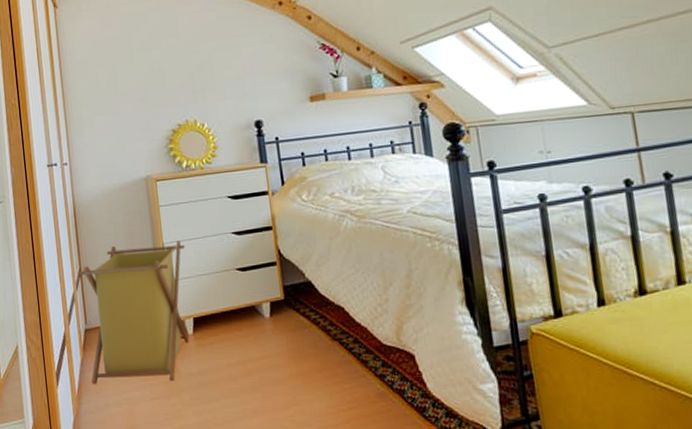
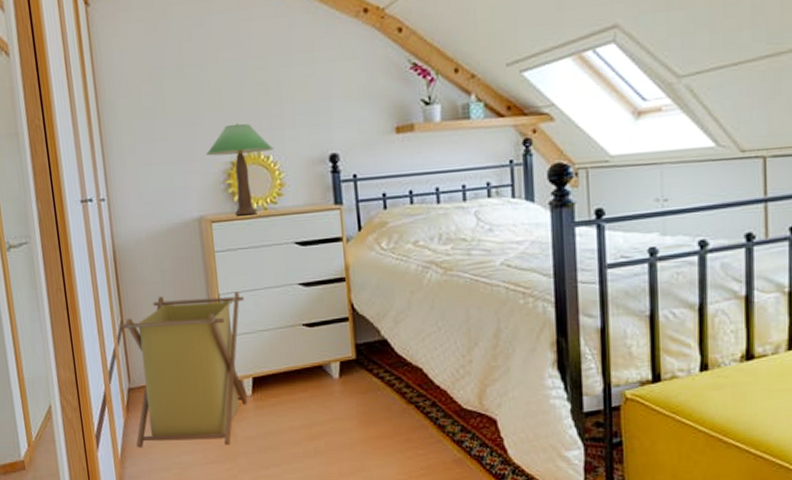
table lamp: none [151,97,207,175] -> present [206,123,273,216]

